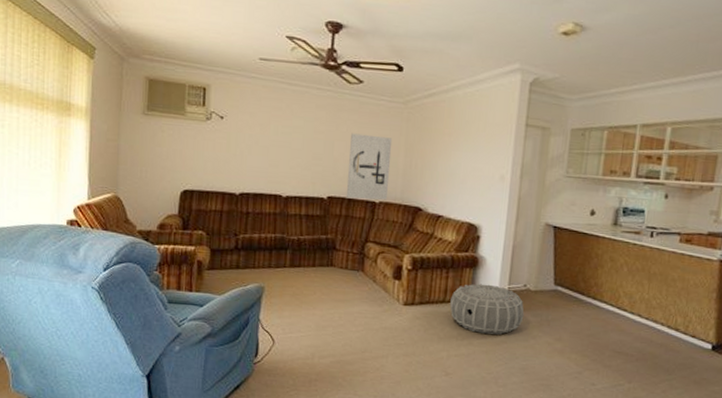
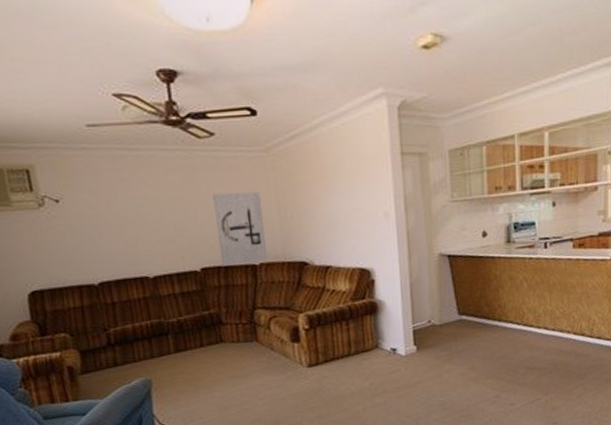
air purifier: present [450,283,524,335] -> none [356,327,434,379]

